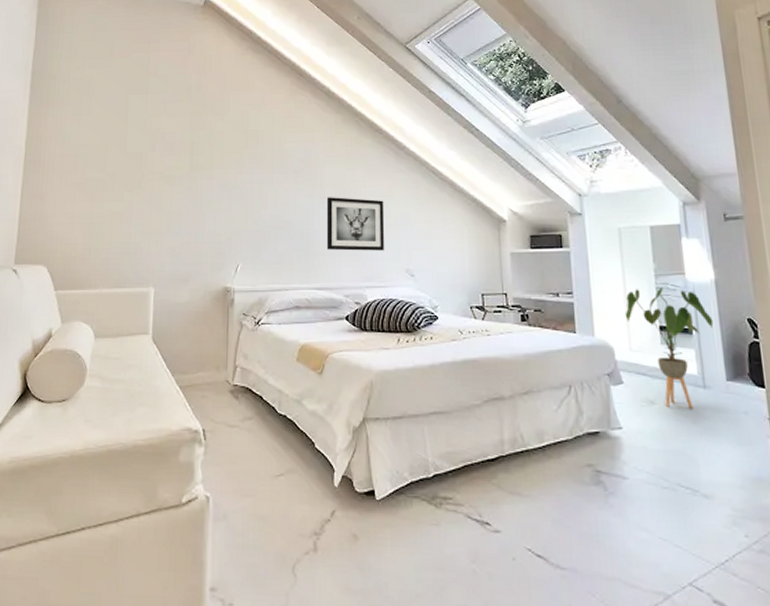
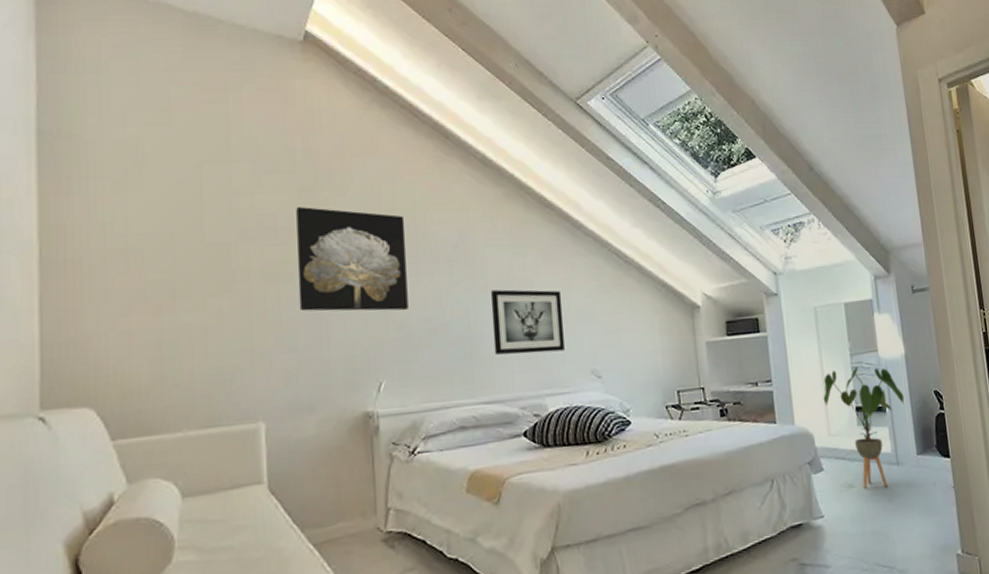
wall art: none [185,127,265,210] -> present [296,207,409,312]

